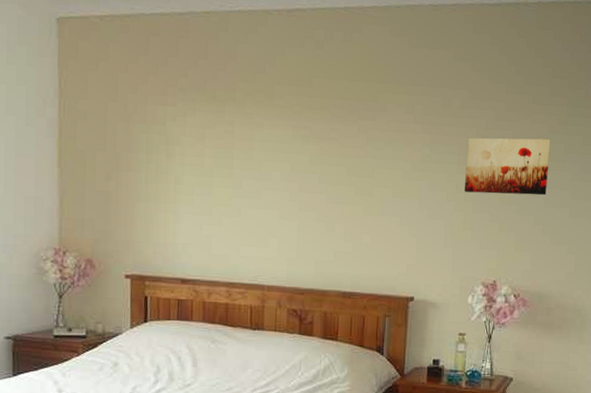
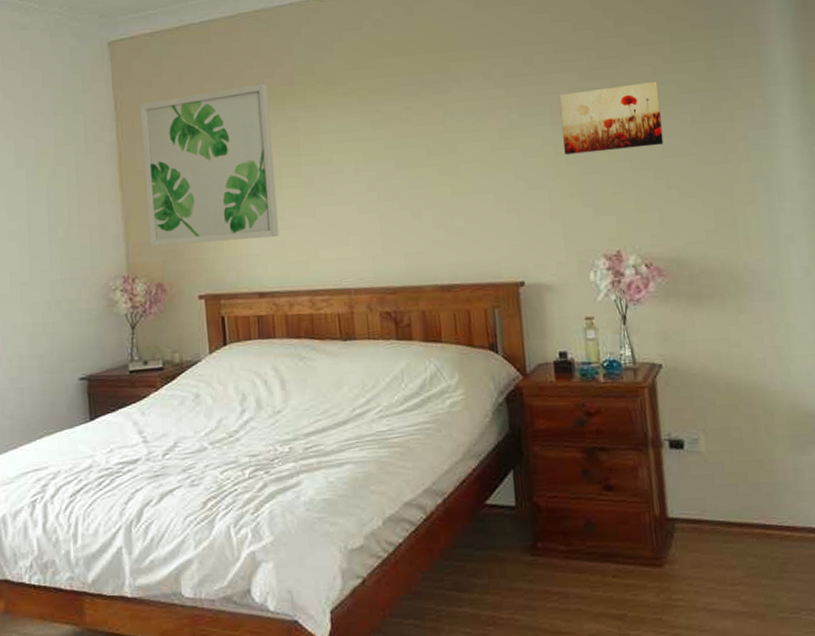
wall art: none [83,84,209,230] -> present [140,83,279,246]

